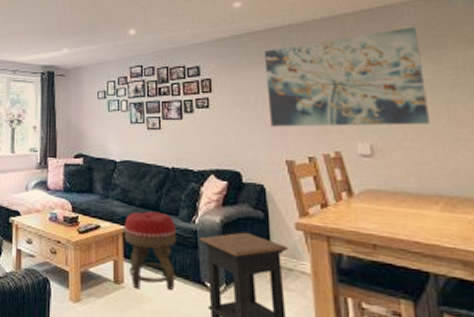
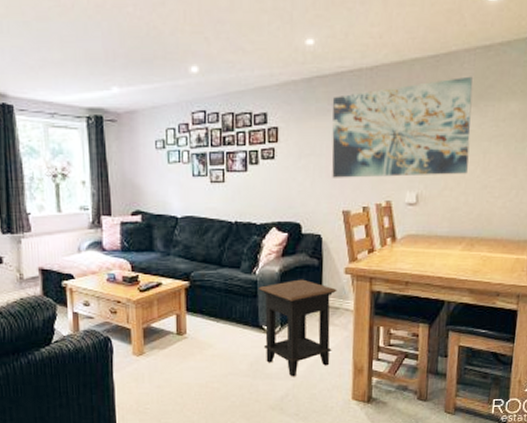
footstool: present [124,211,177,290] -> none [186,265,238,338]

